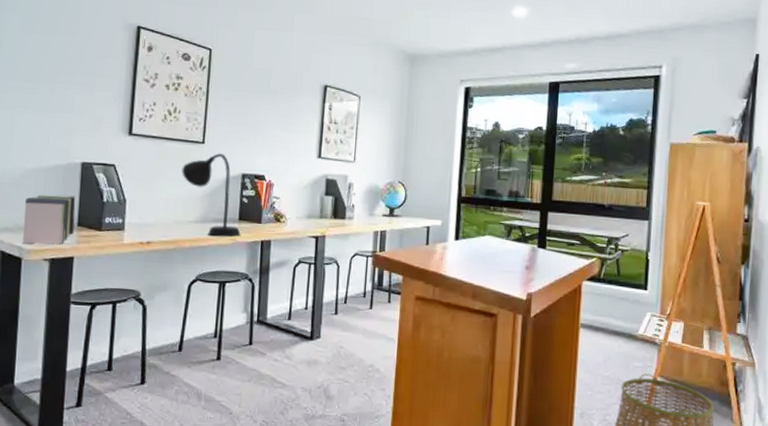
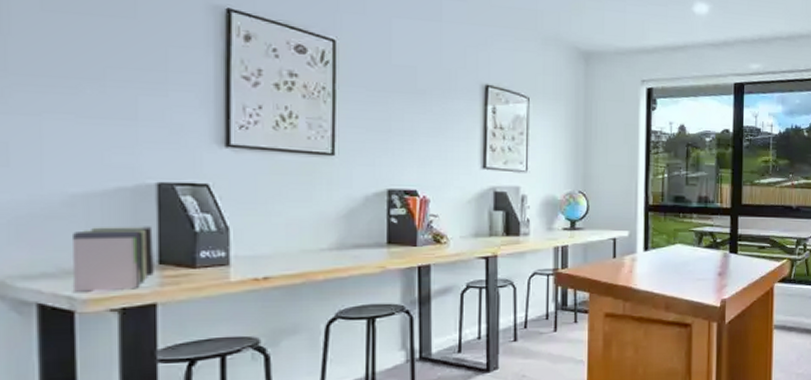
desk lamp: present [182,153,241,238] -> none [306,166,391,265]

